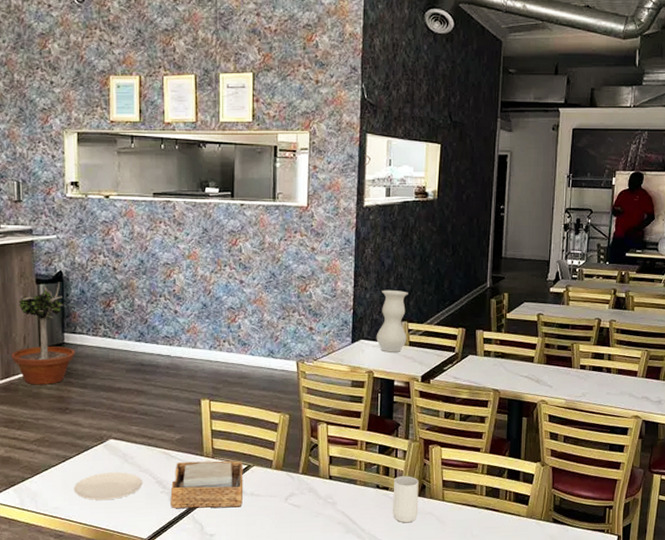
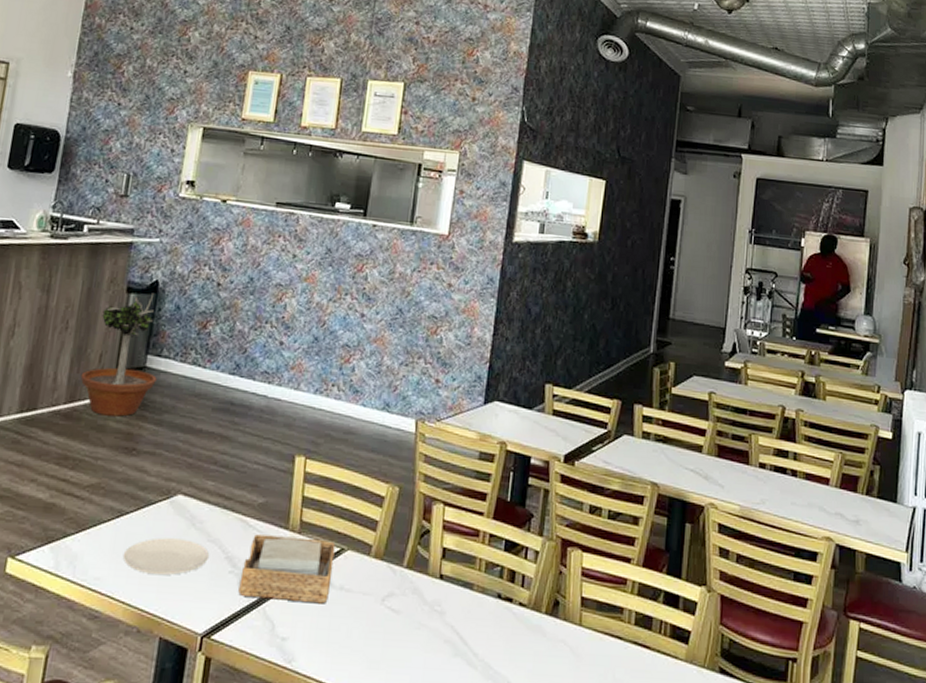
vase: present [376,289,408,353] -> none [513,342,556,422]
cup: present [393,476,419,523] -> none [515,585,551,652]

